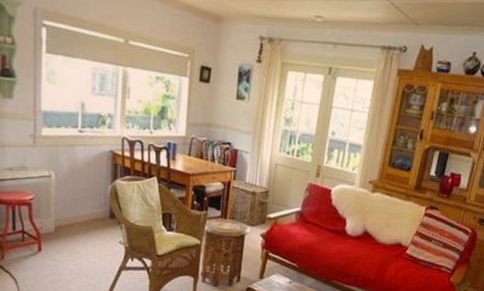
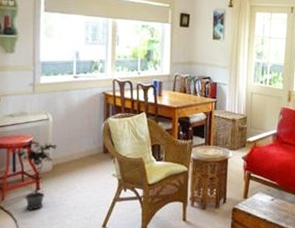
potted plant: none [12,197,60,272] -> present [12,140,57,210]

